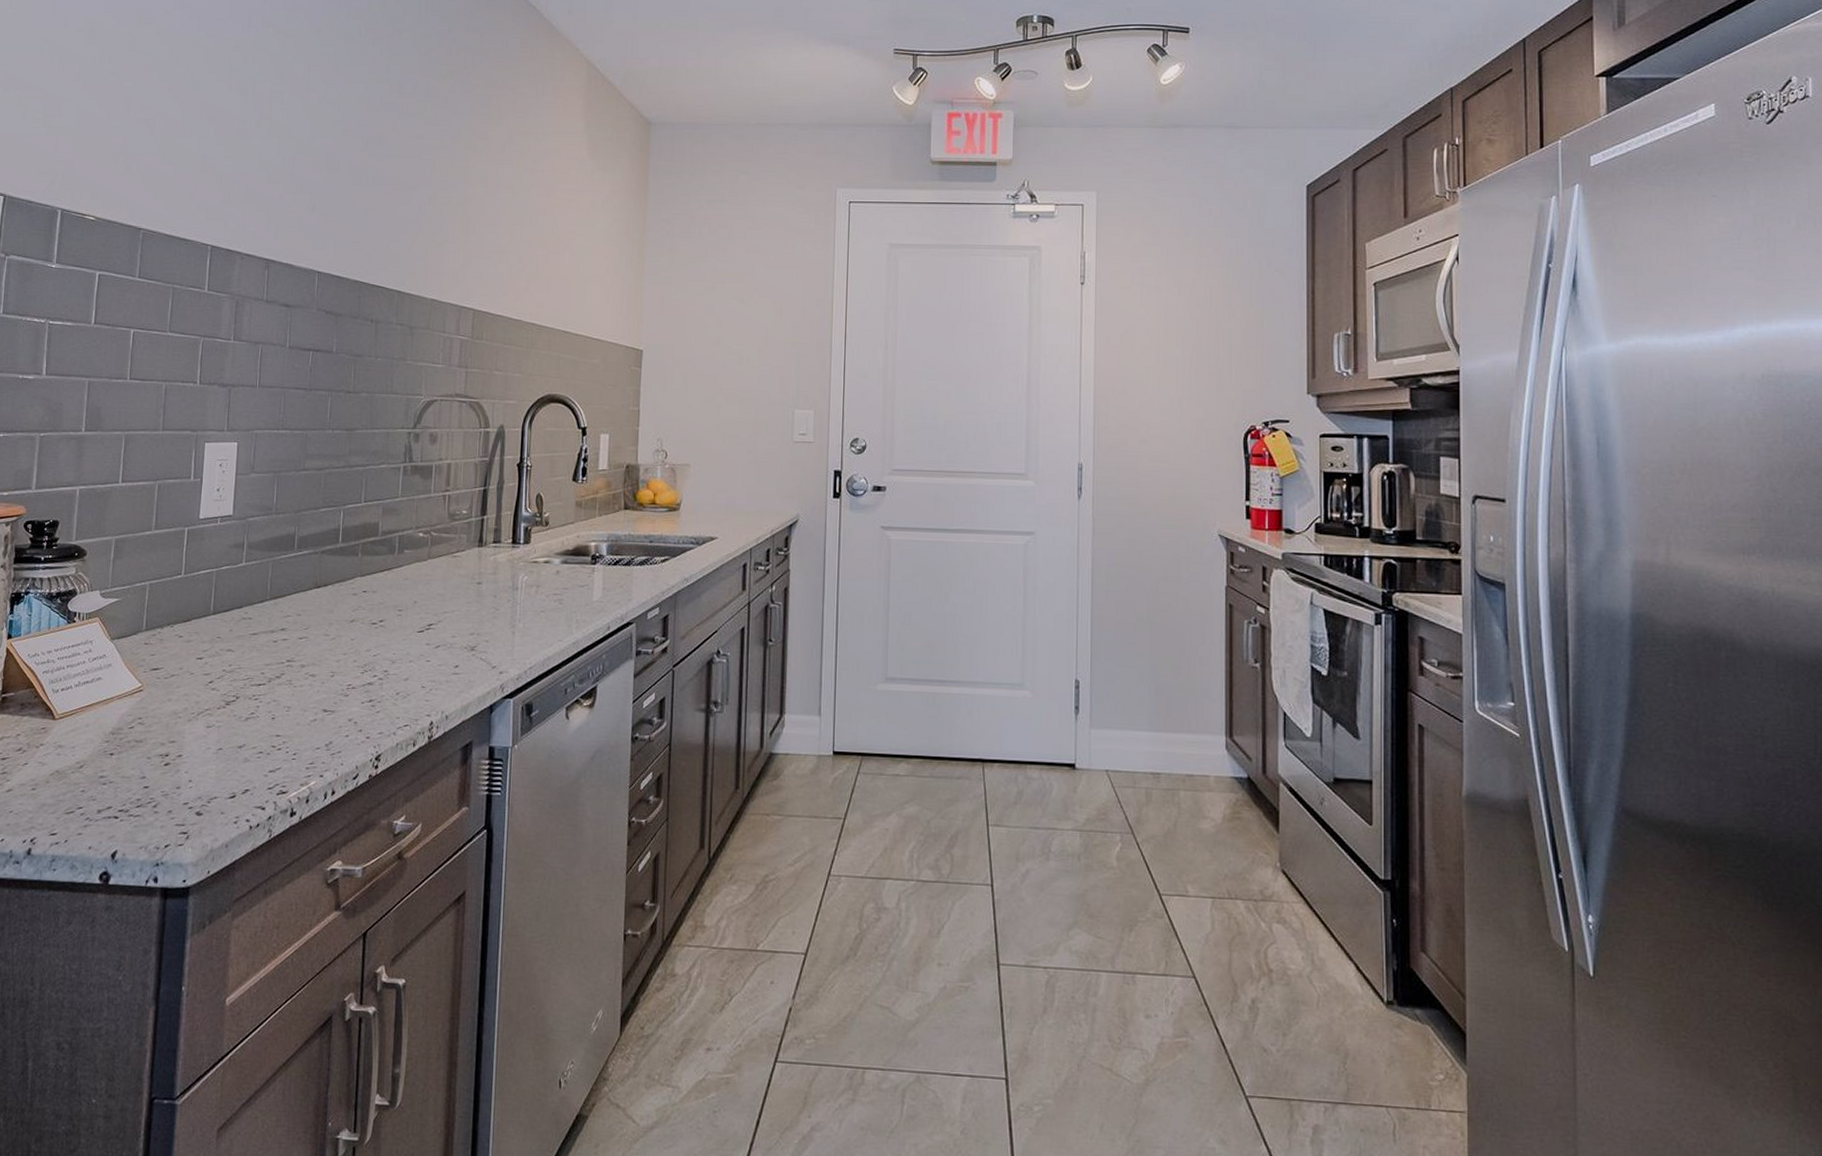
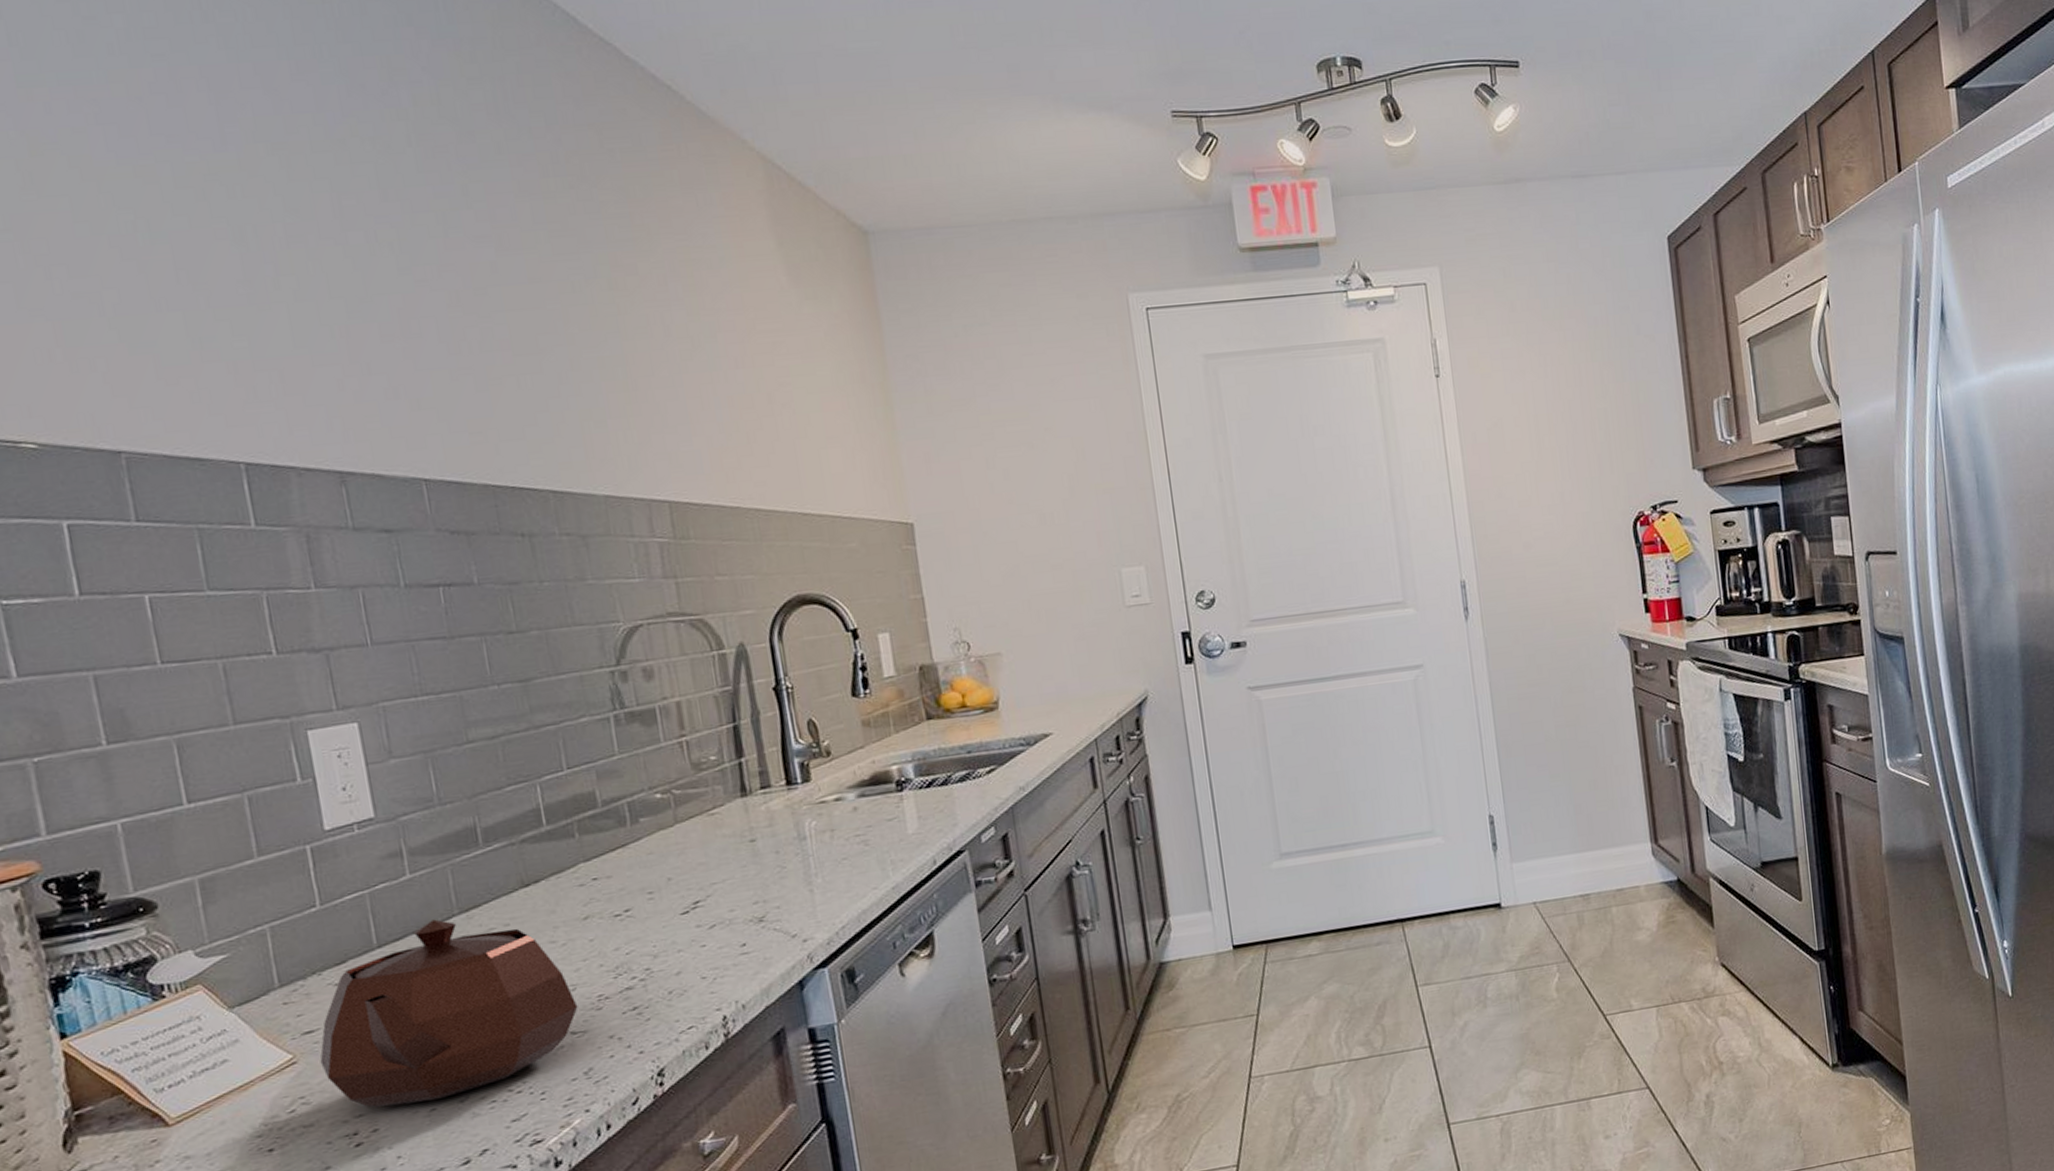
teapot: none [157,600,333,742] -> present [319,919,578,1108]

